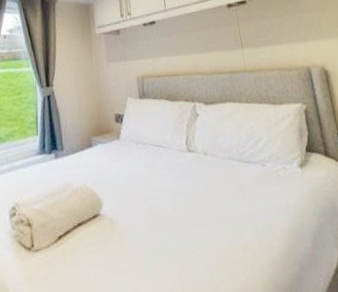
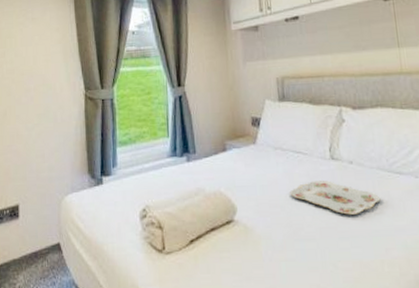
serving tray: none [151,172,233,204] -> present [290,180,381,215]

